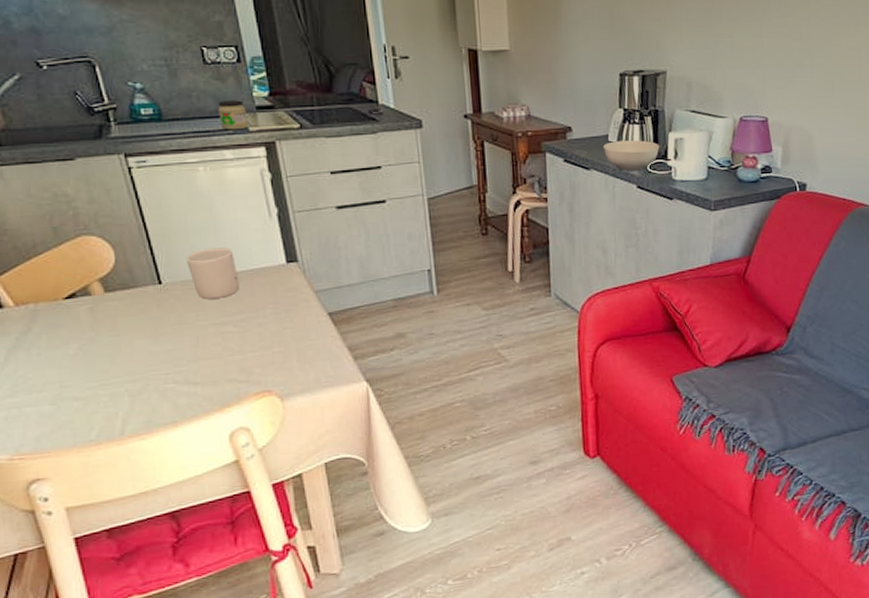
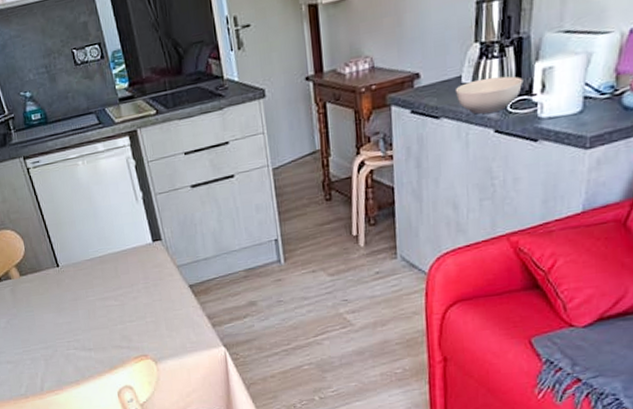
mug: present [186,247,240,299] -> none [75,231,117,278]
jar: present [218,100,249,131] -> none [89,94,115,125]

